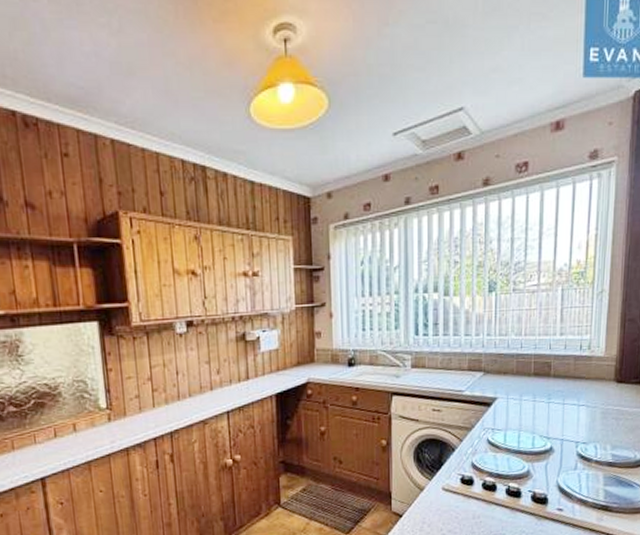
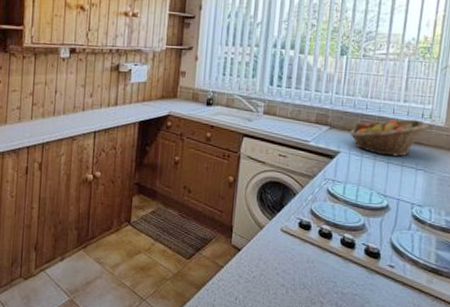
fruit basket: none [506,352,589,396] -> present [350,119,430,157]

